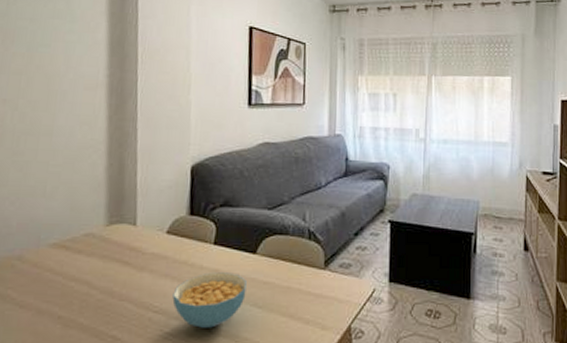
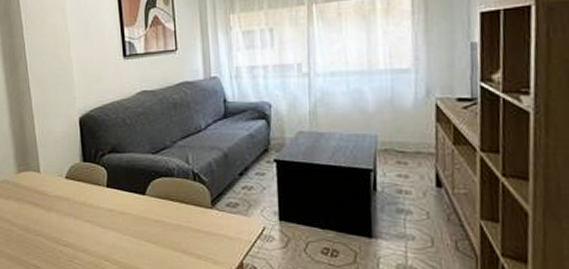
cereal bowl: present [172,272,247,328] -> none [77,212,140,260]

